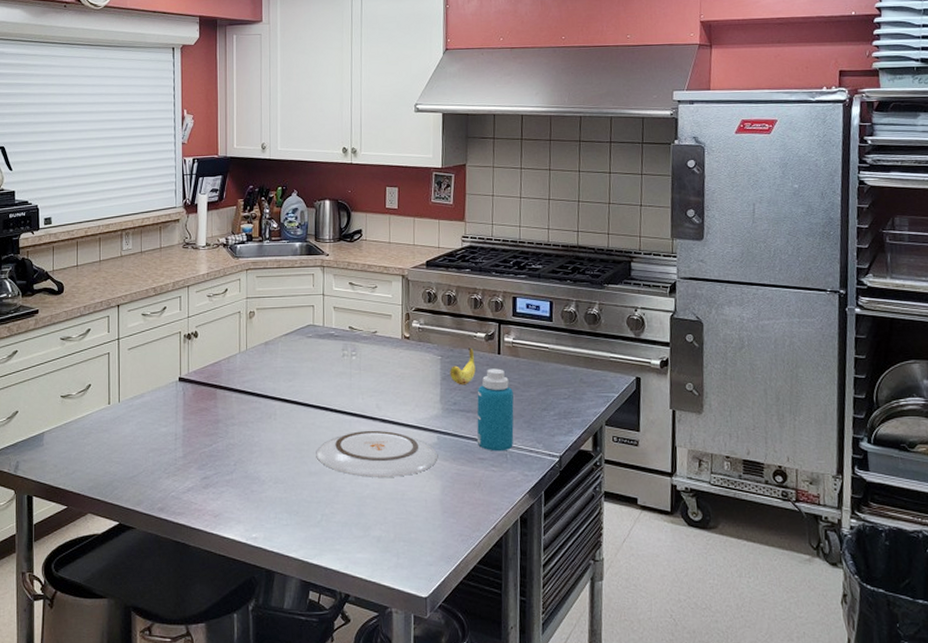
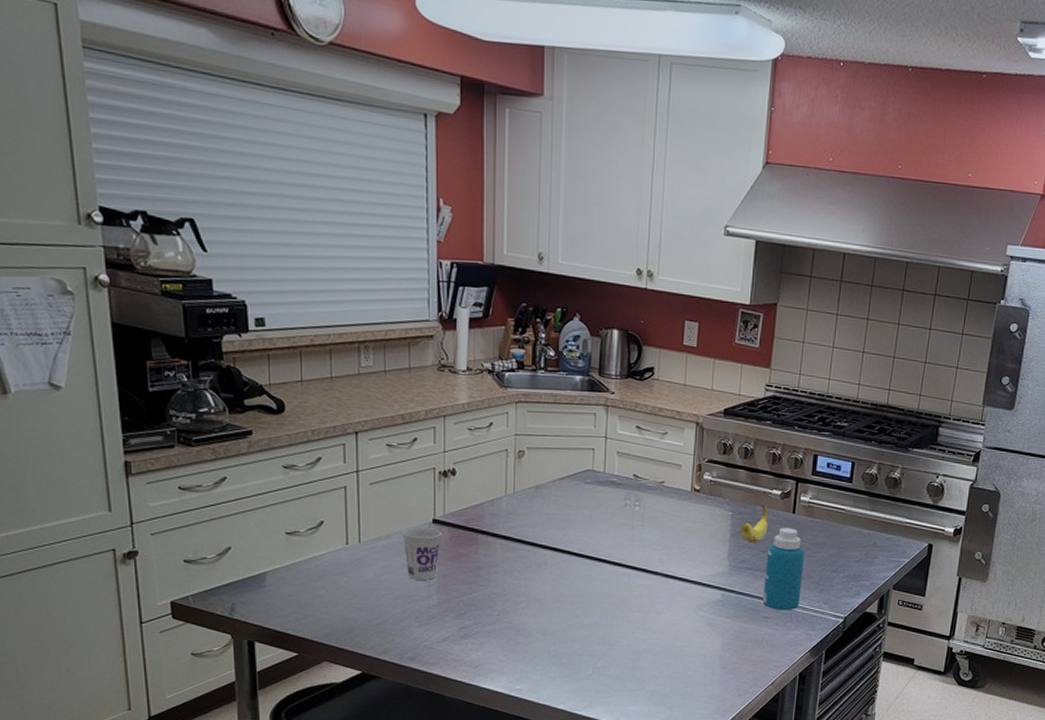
cup: none [154,385,187,434] -> present [402,527,443,580]
plate: present [316,431,438,477] -> none [590,585,721,633]

